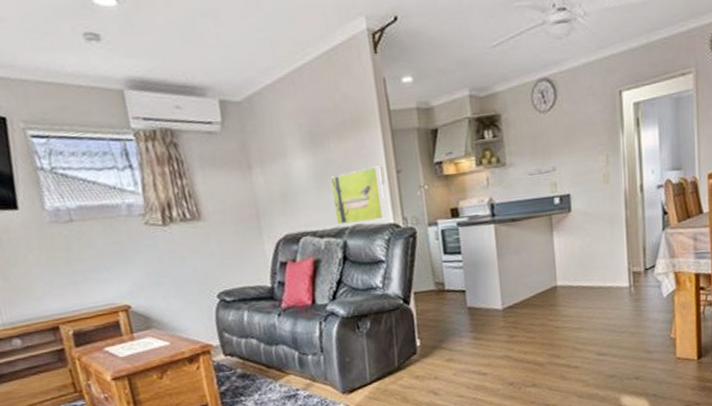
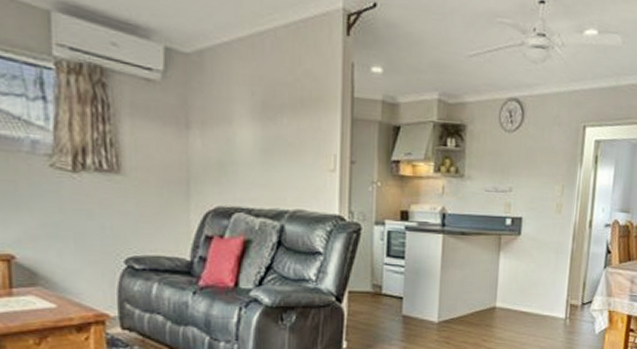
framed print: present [330,166,387,225] -> none [277,152,333,209]

